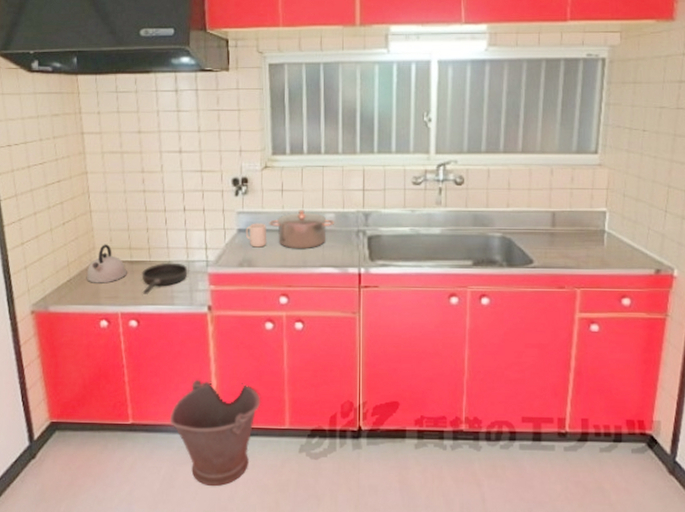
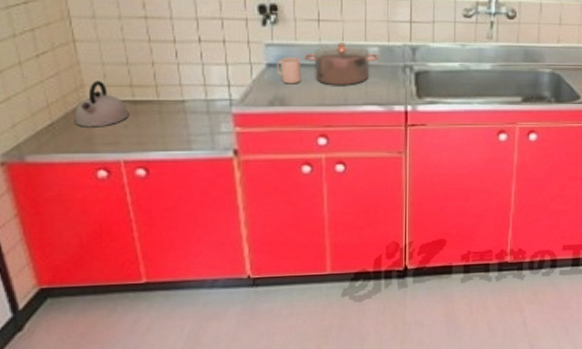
frying pan: present [141,262,188,294] -> none [148,102,207,139]
bucket: present [169,379,261,486] -> none [192,230,299,339]

